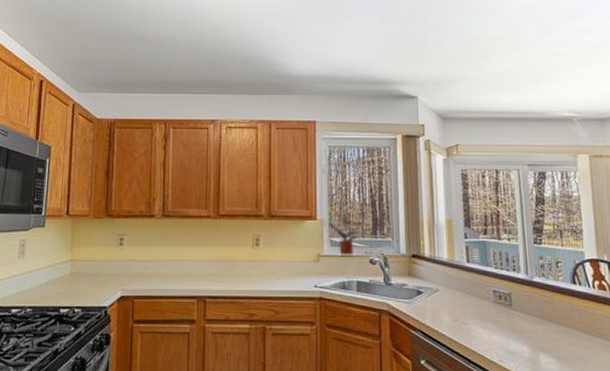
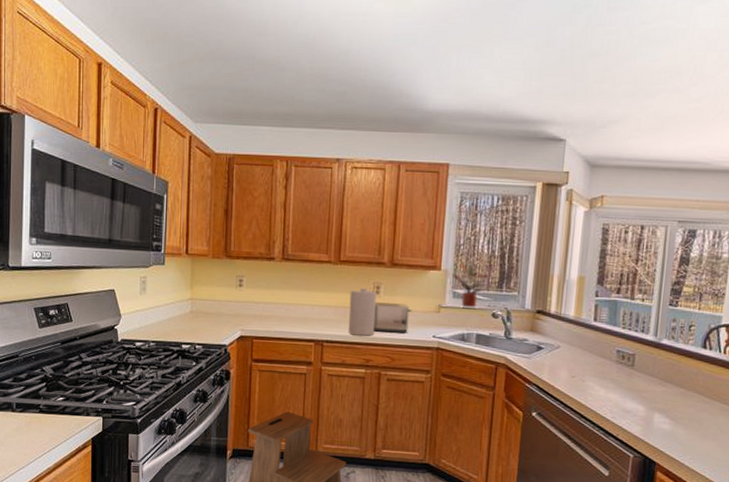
paper towel holder: none [230,240,257,289] -> present [348,287,377,336]
toaster: none [255,254,292,285] -> present [373,302,412,333]

